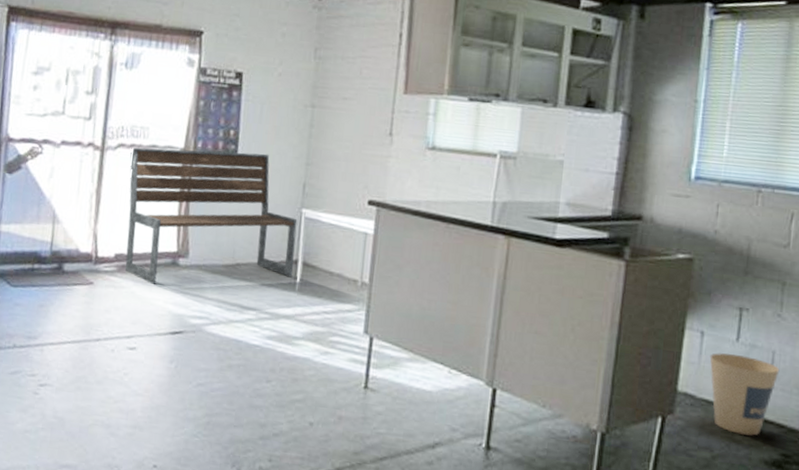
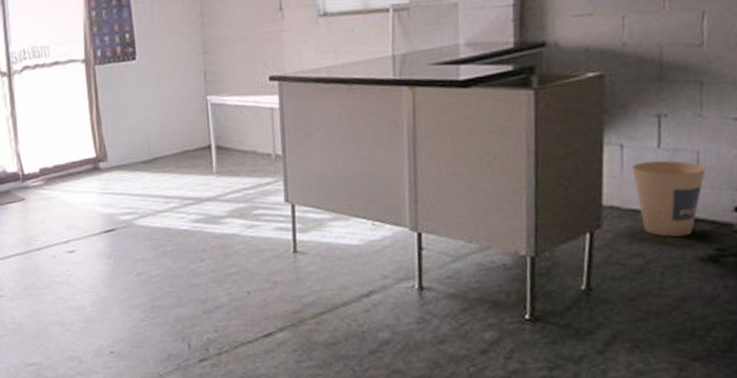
bench: present [124,147,298,284] -> none [36,50,209,191]

